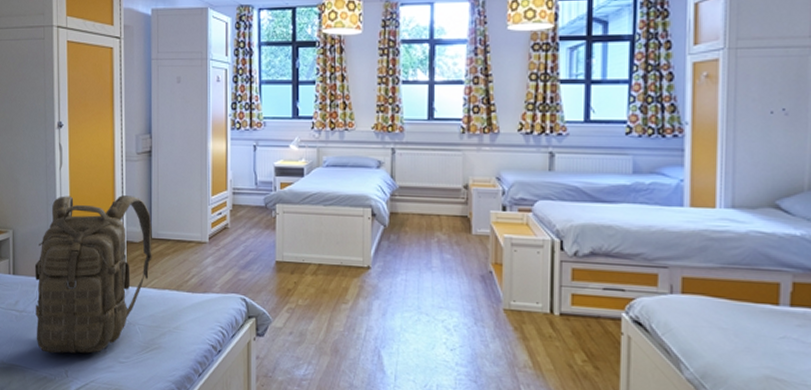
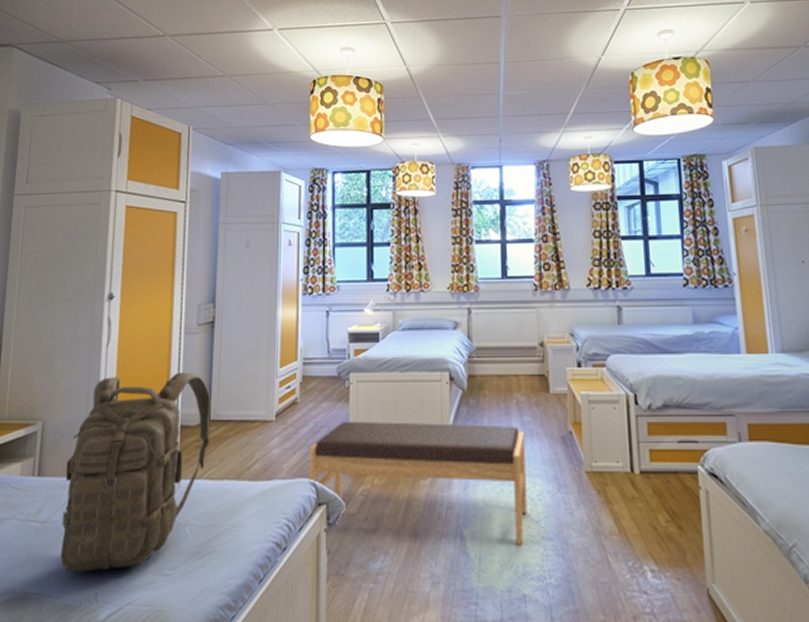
bench: none [239,246,444,368] -> present [308,420,528,545]

